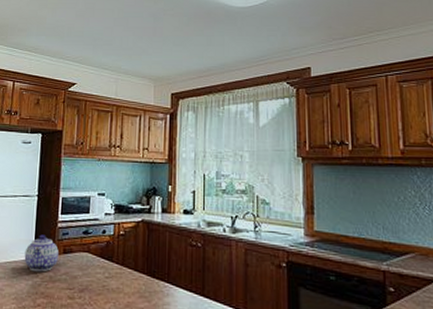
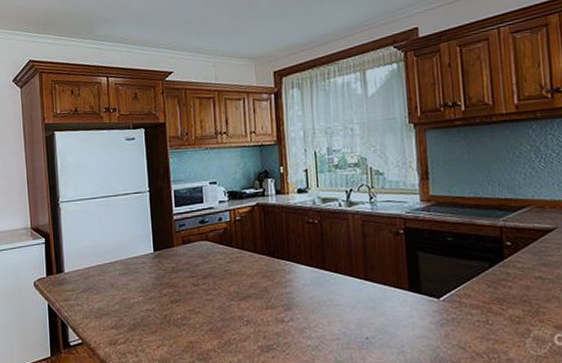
teapot: present [24,234,59,272] -> none [144,228,178,265]

